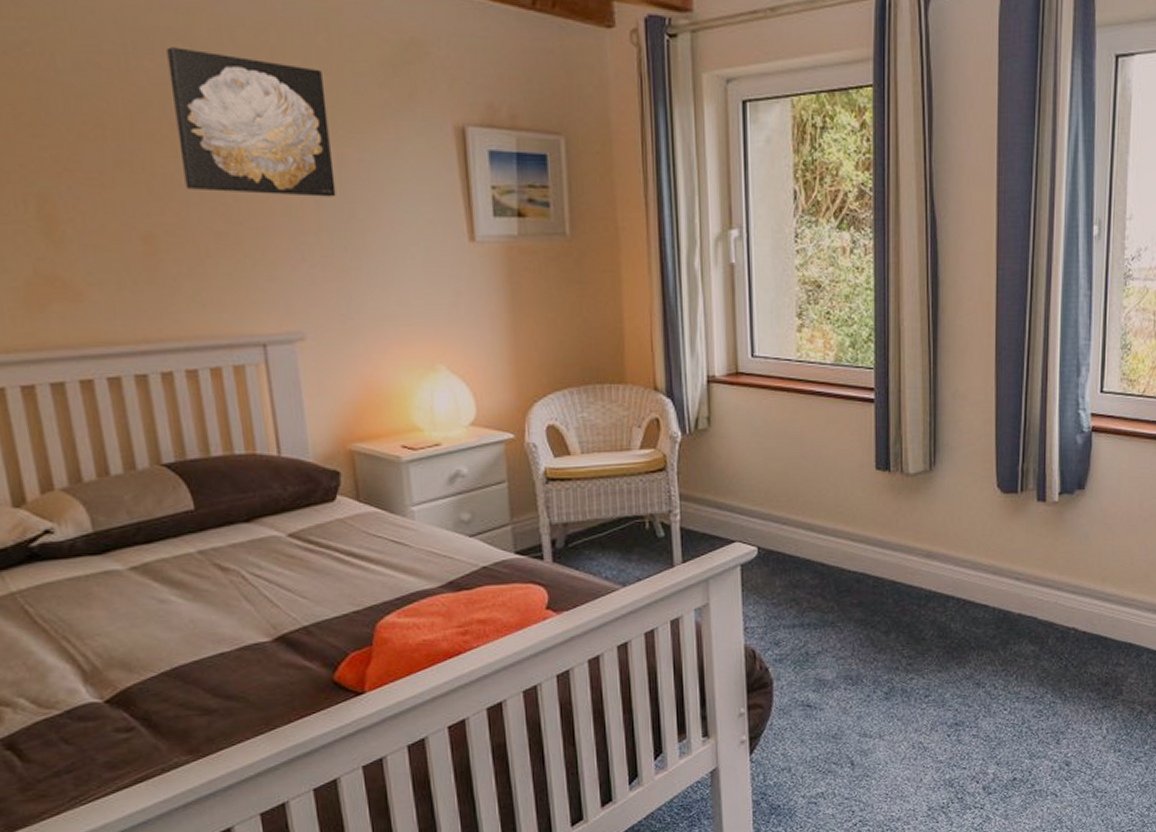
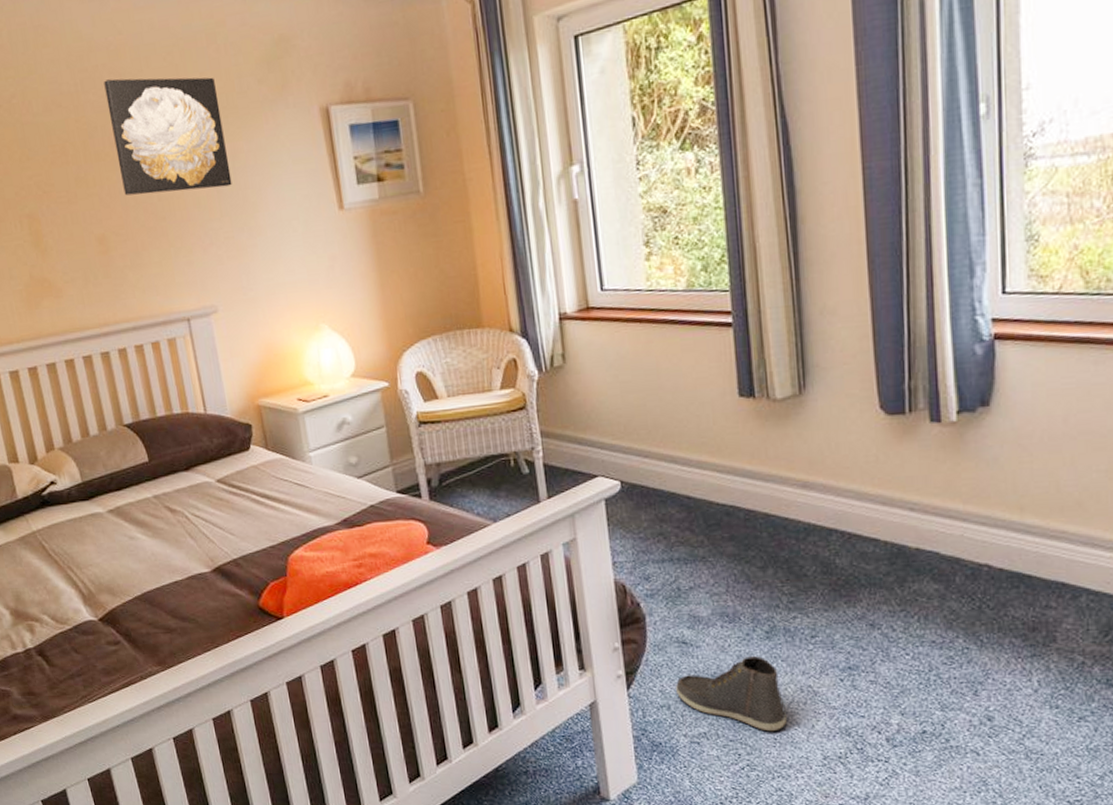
sneaker: none [798,716,898,788] -> present [676,656,787,732]

